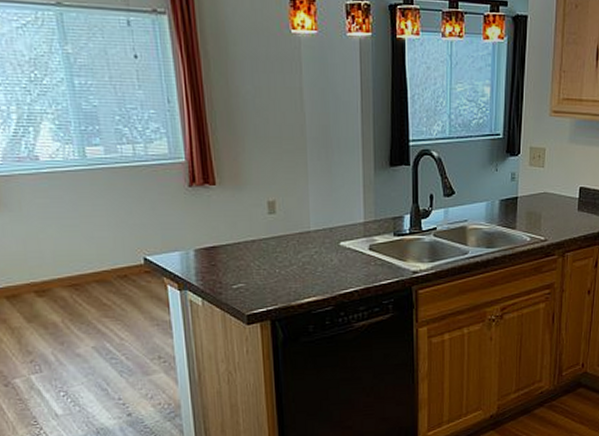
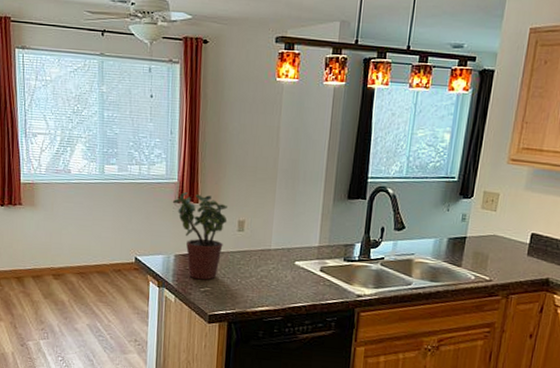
potted plant: none [182,173,254,276] -> present [172,192,228,280]

